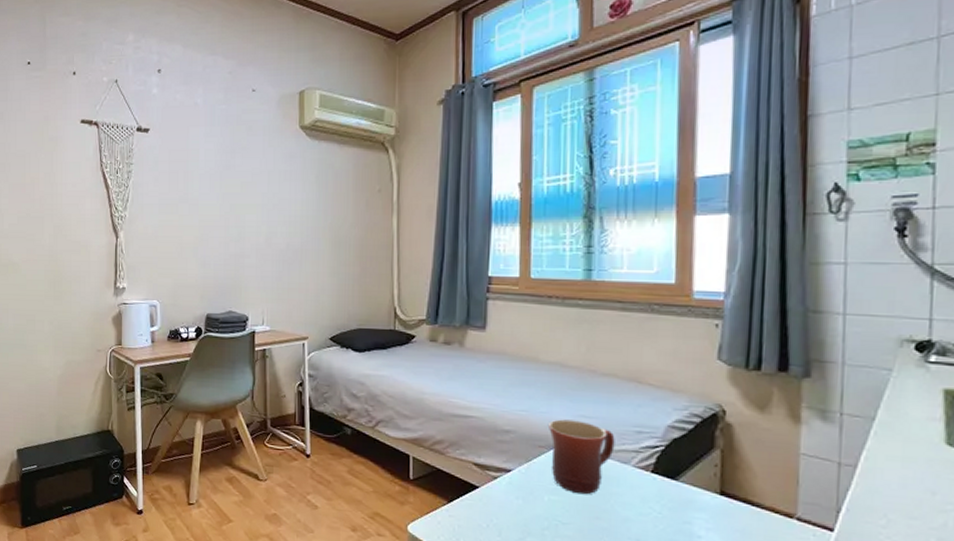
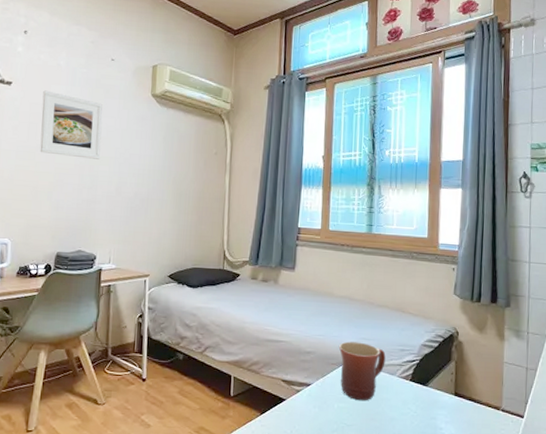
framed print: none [181,134,246,208] -> present [40,90,103,159]

